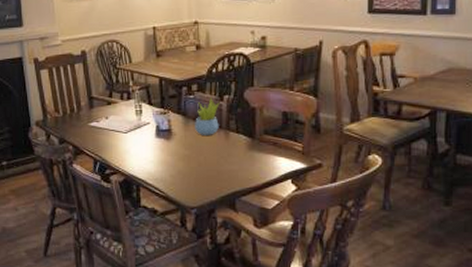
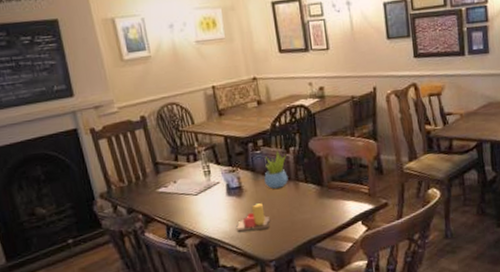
candle: none [162,147,197,176] -> present [237,202,271,233]

